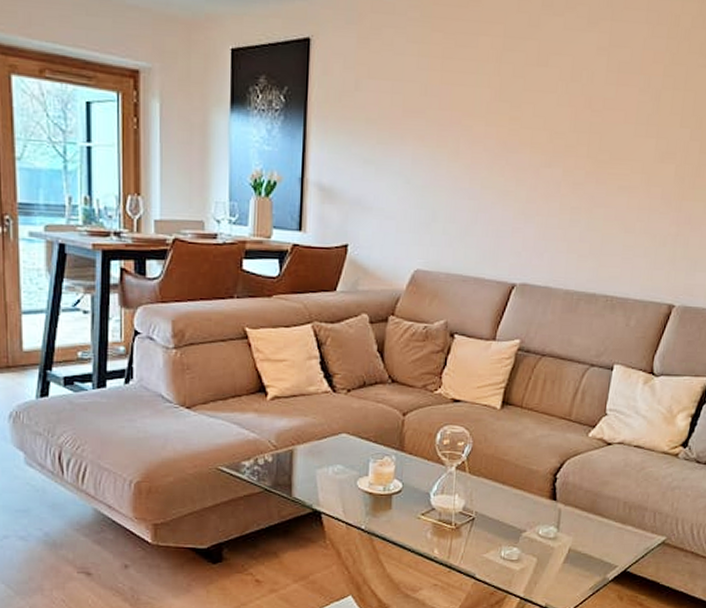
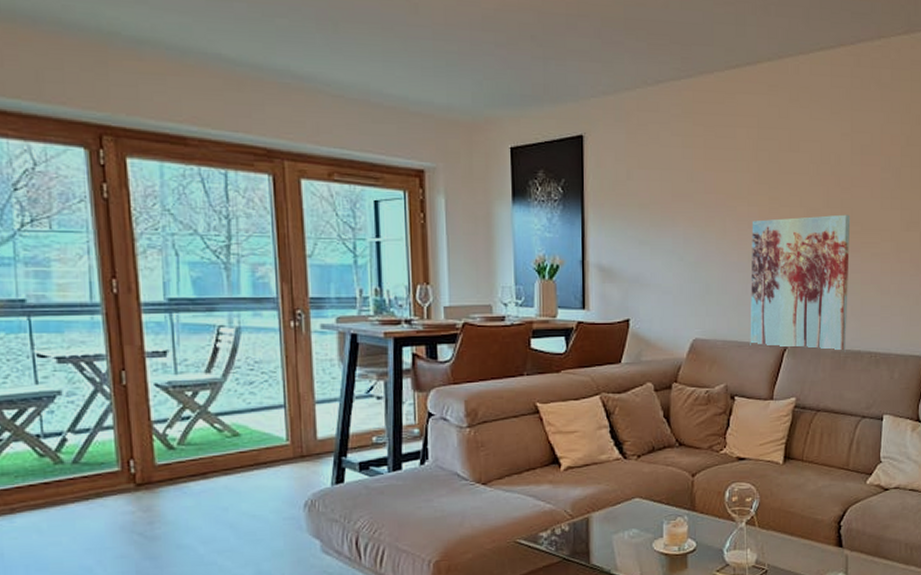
wall art: none [475,140,599,294] -> present [750,214,851,352]

